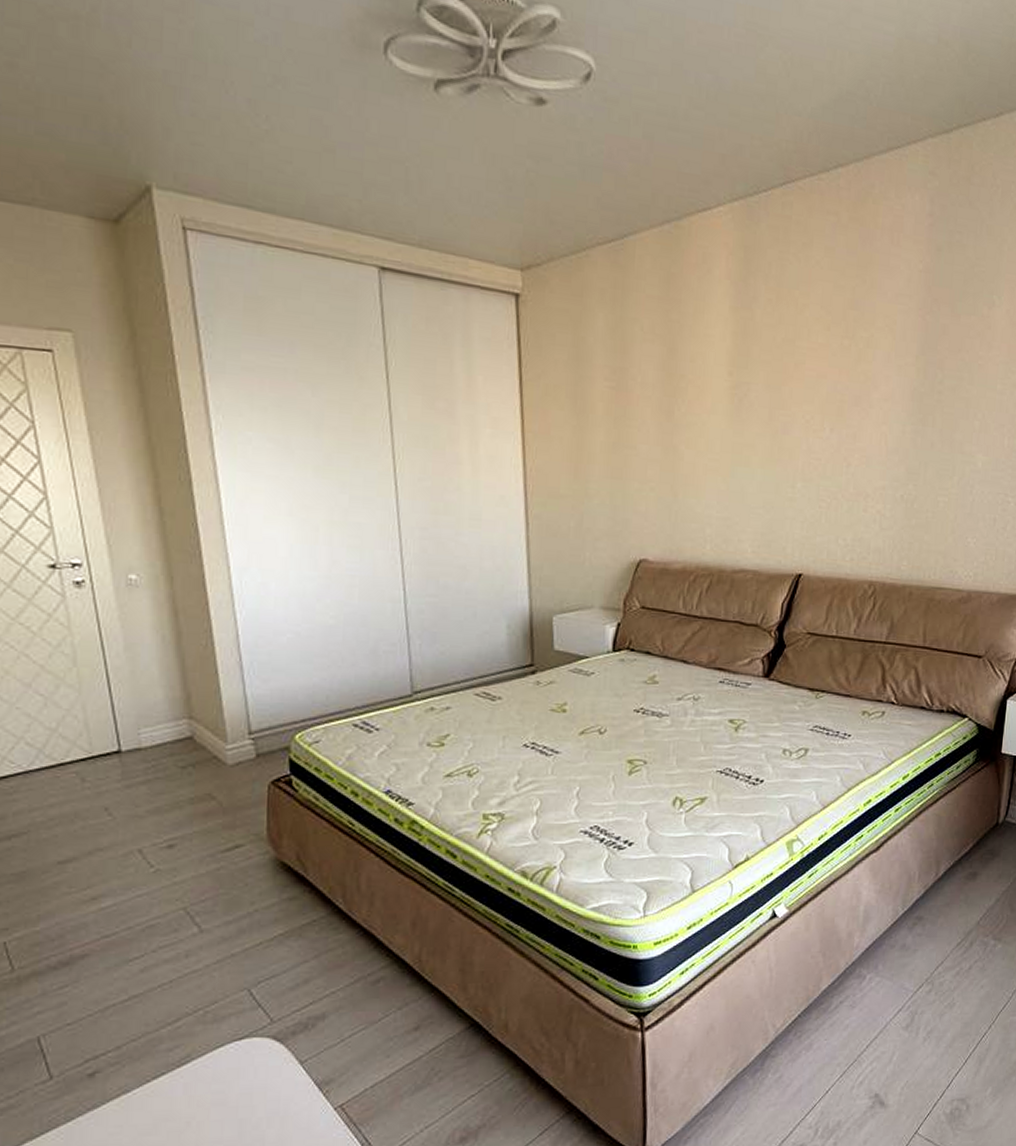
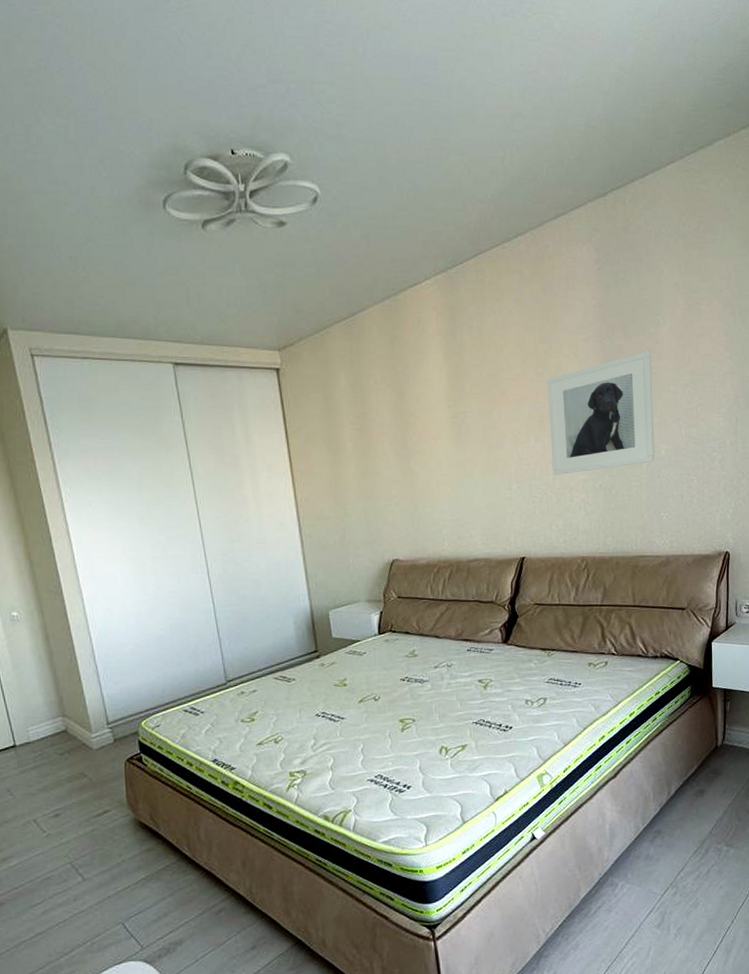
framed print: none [847,336,980,478] -> present [547,351,655,476]

